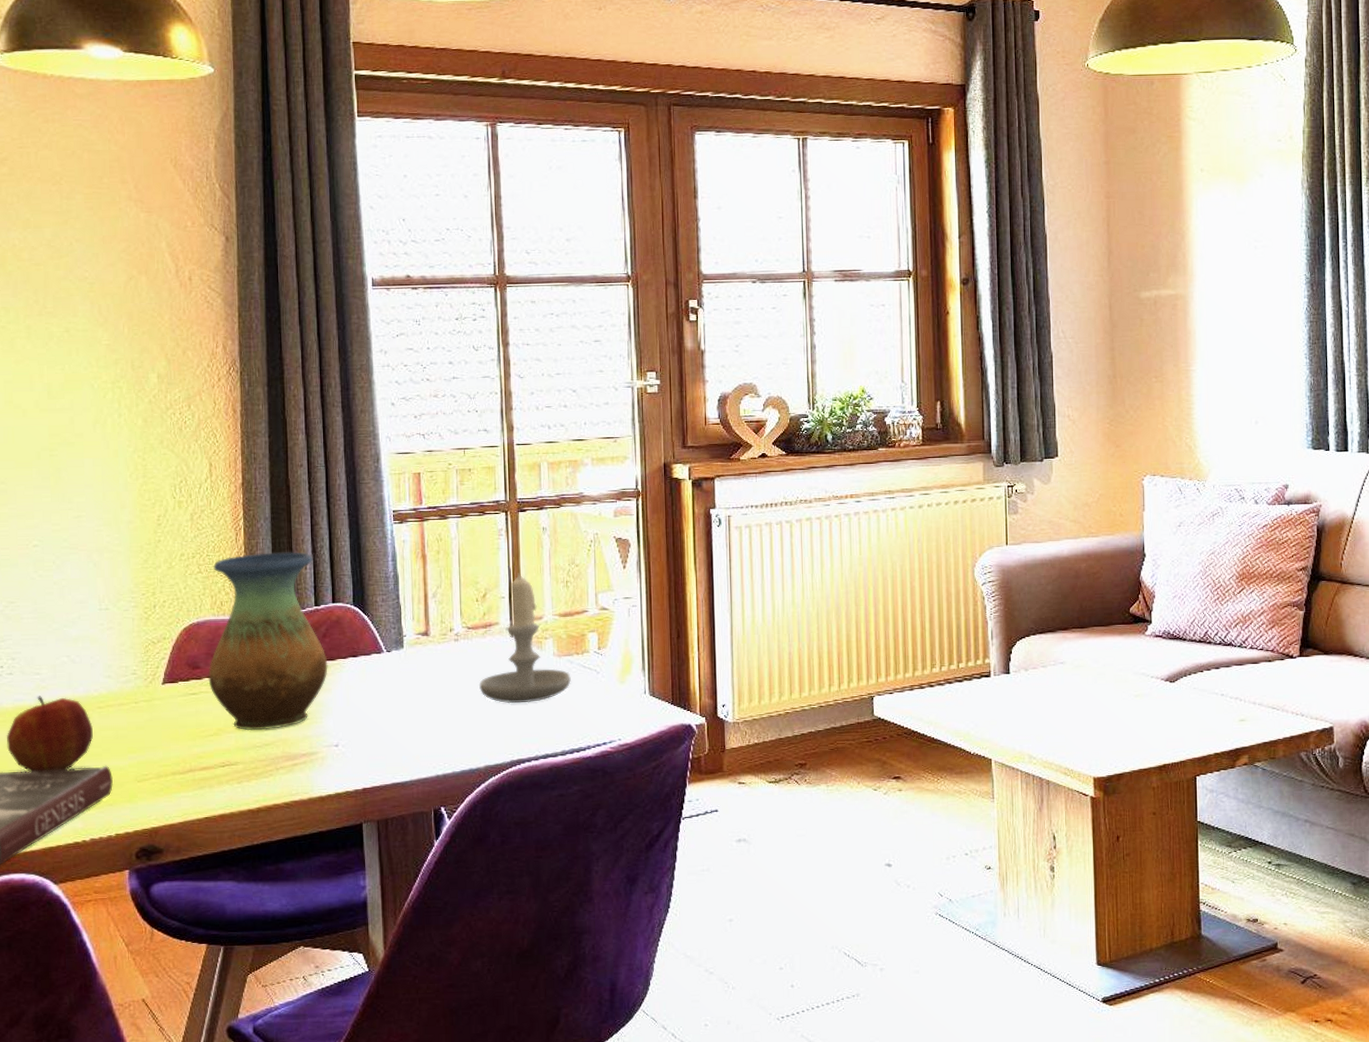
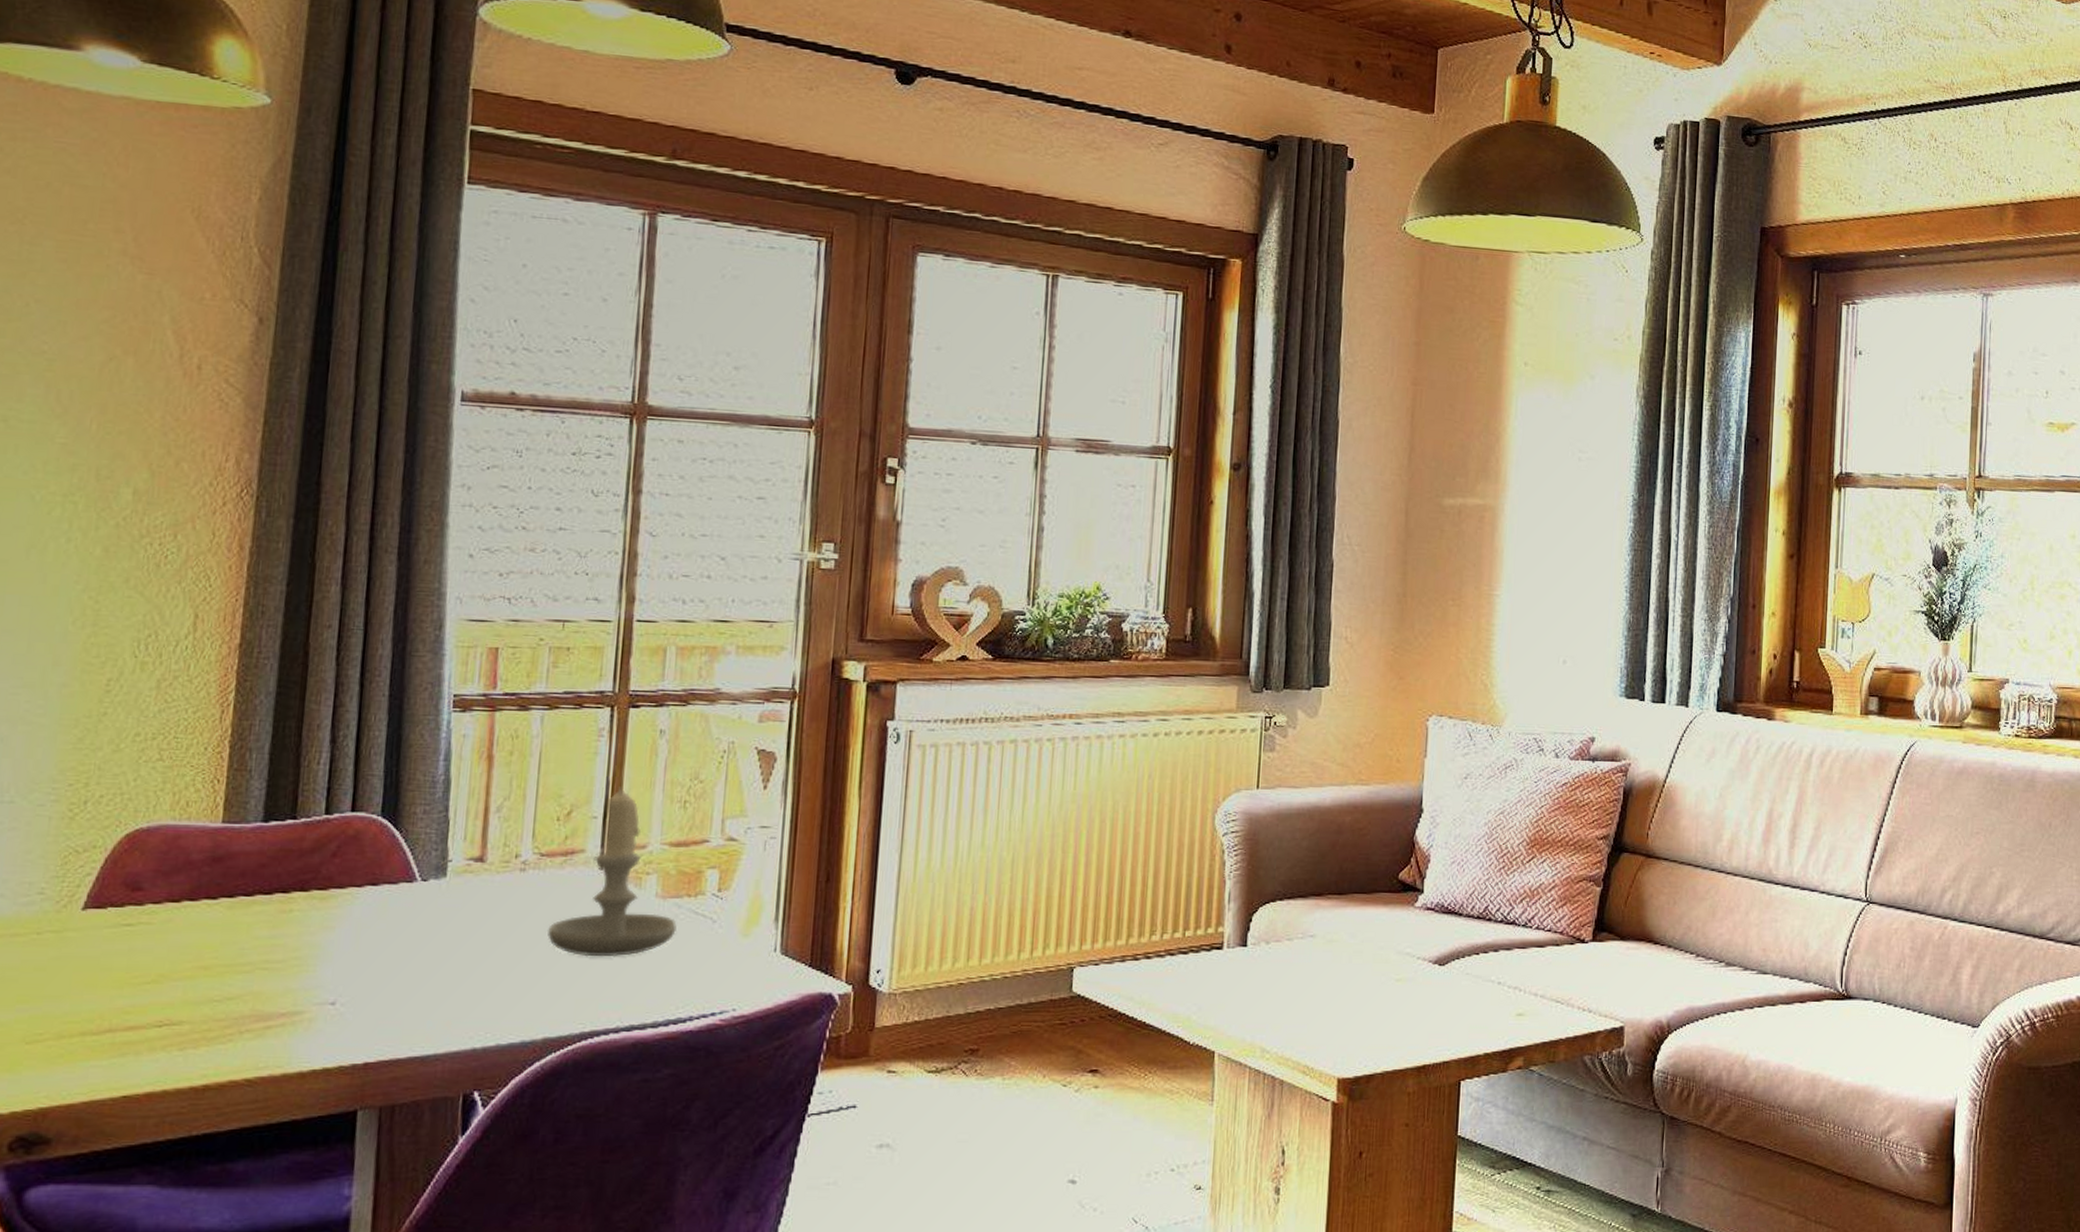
vase: present [208,552,328,731] -> none [153,739,335,979]

